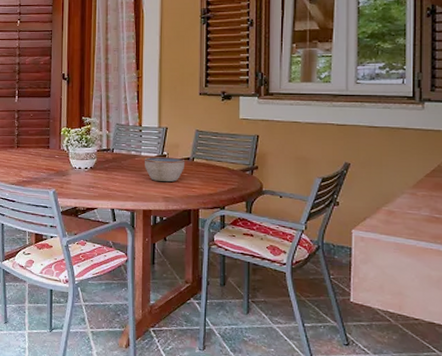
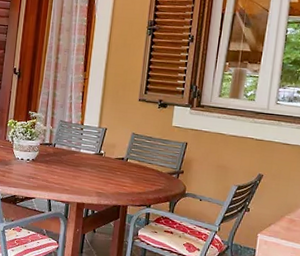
bowl: present [144,156,186,182] -> none [82,154,120,179]

